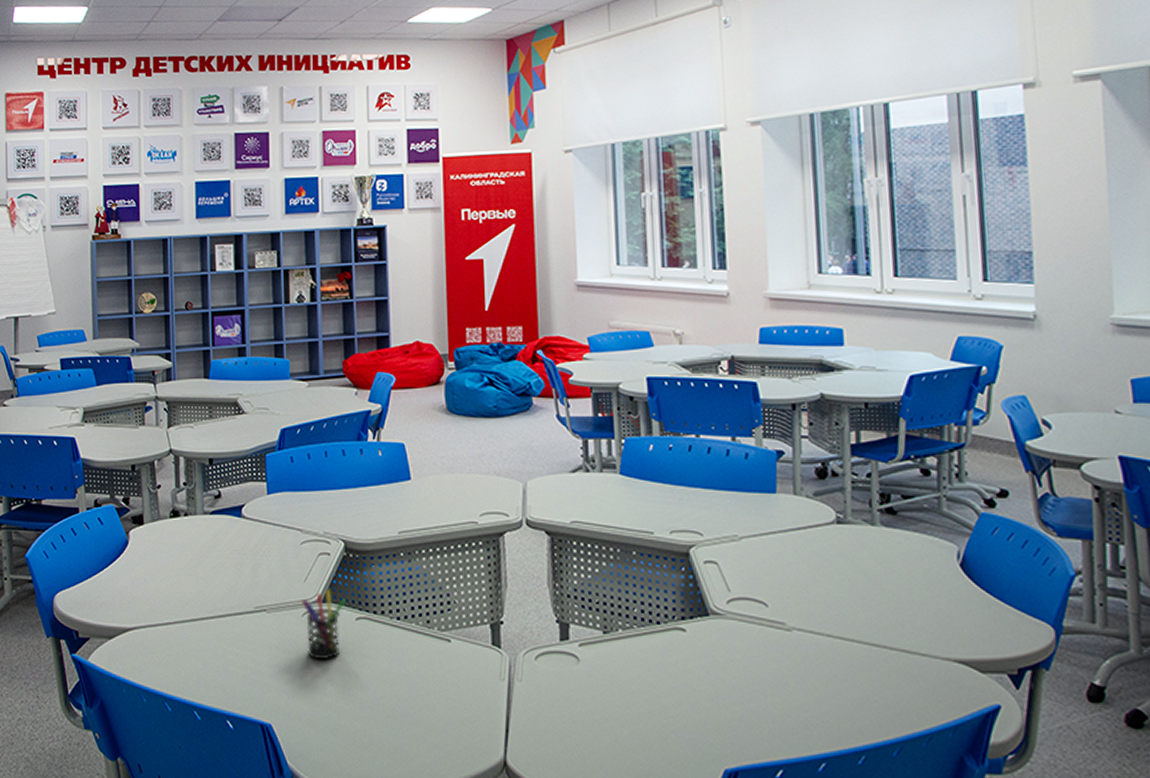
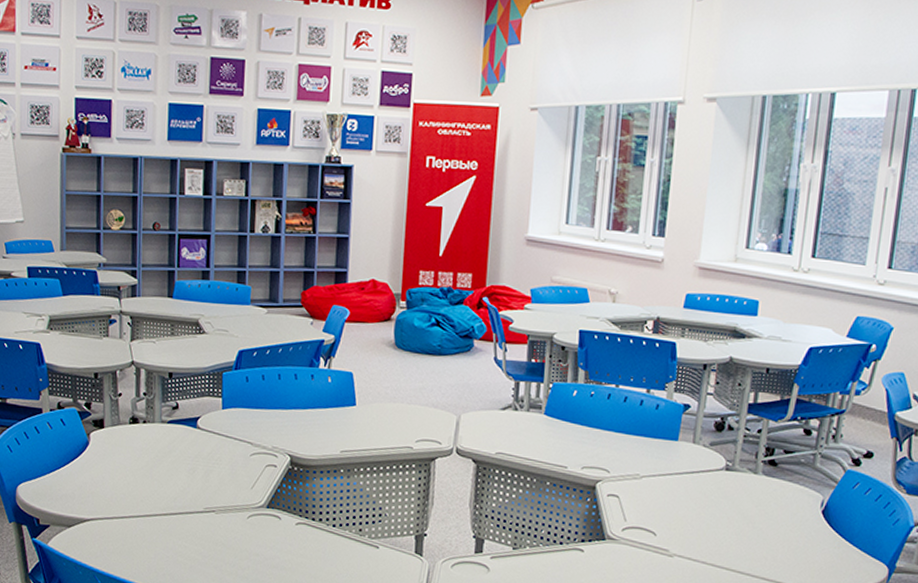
pen holder: present [302,588,346,660] -> none [248,496,288,557]

